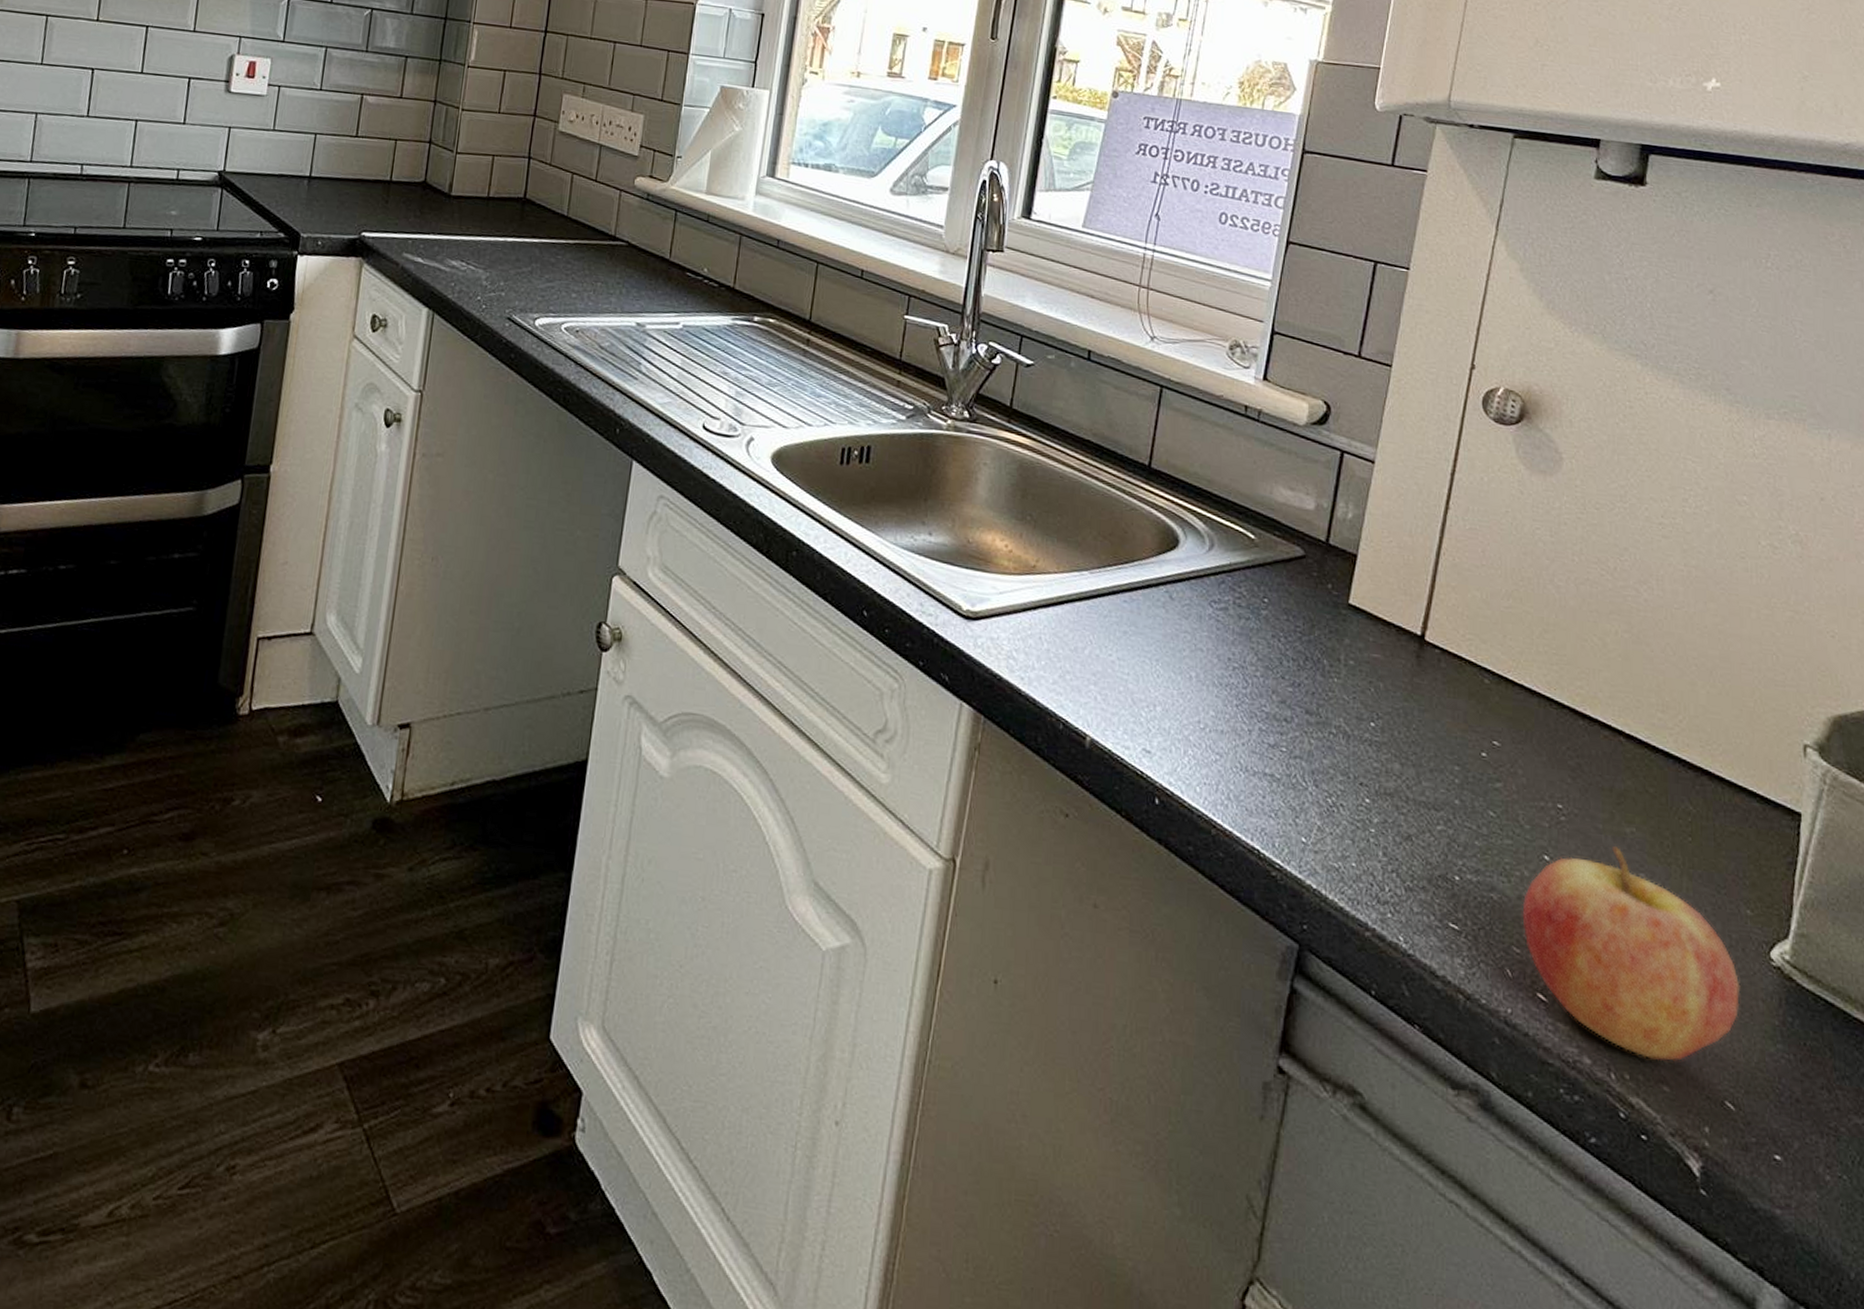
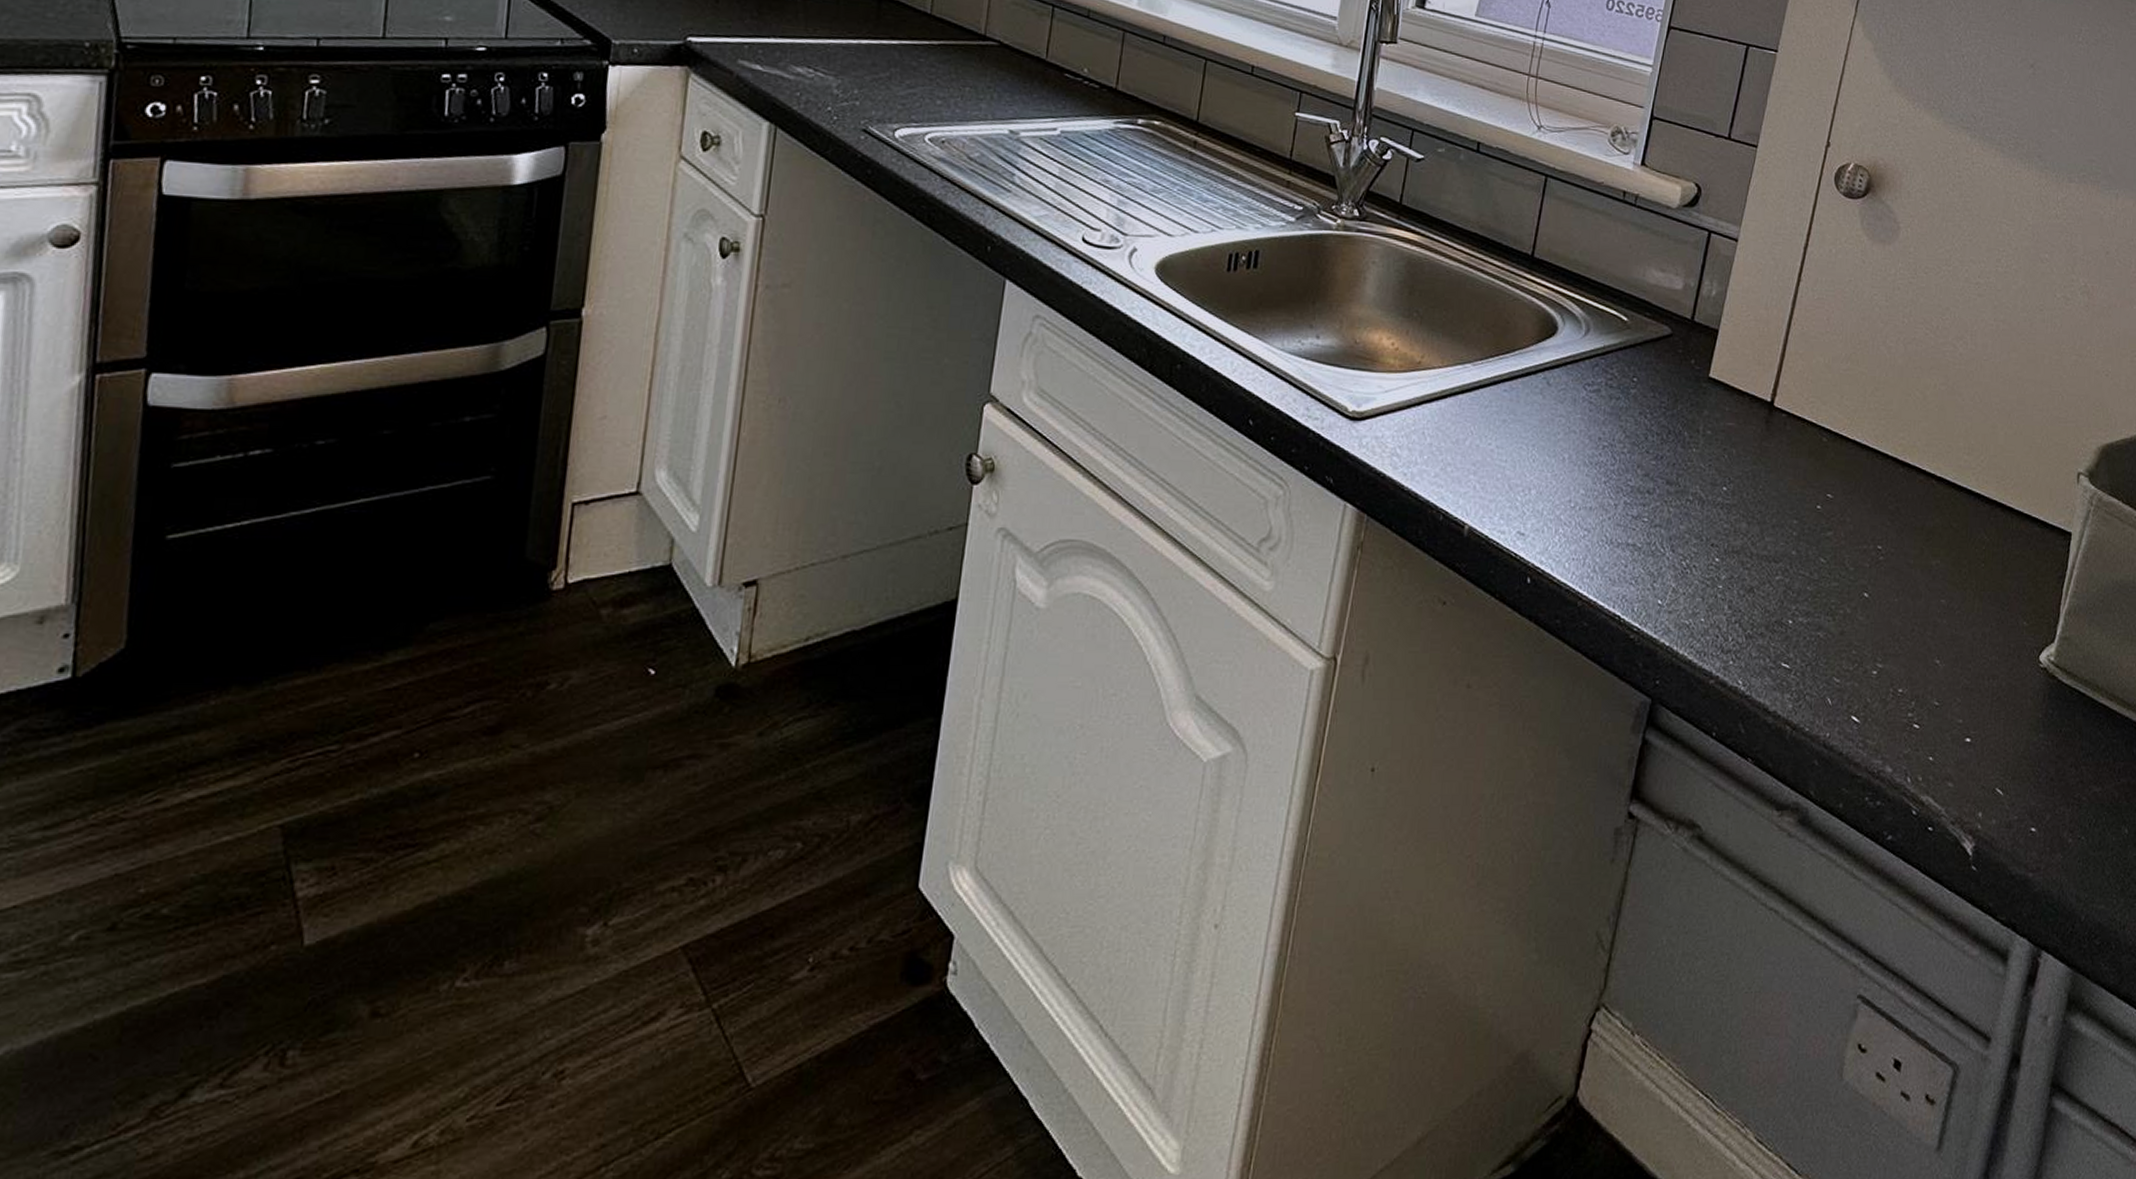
fruit: present [1522,846,1741,1062] -> none [1843,578,2015,761]

